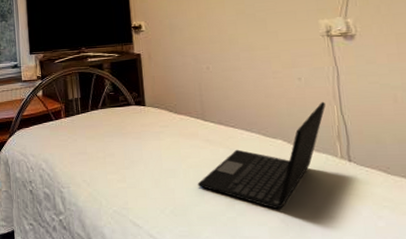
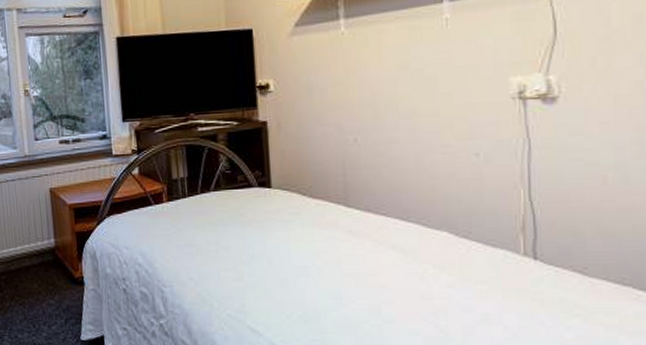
laptop: present [197,101,326,210] -> none [334,183,509,317]

